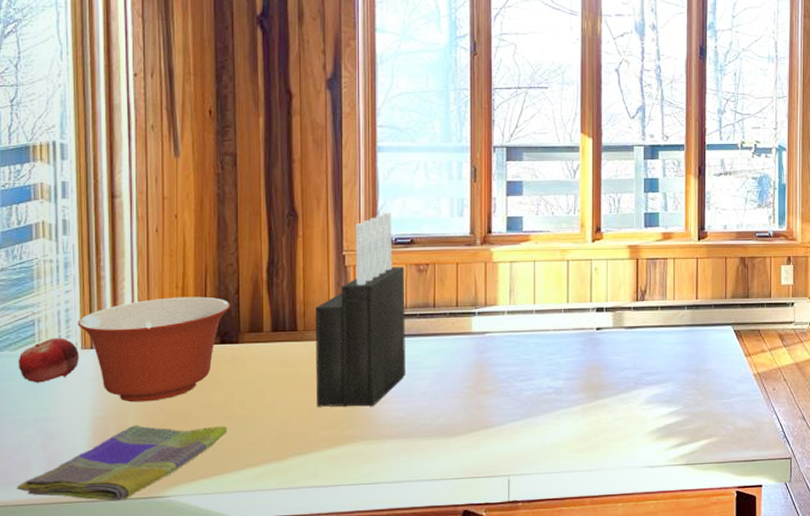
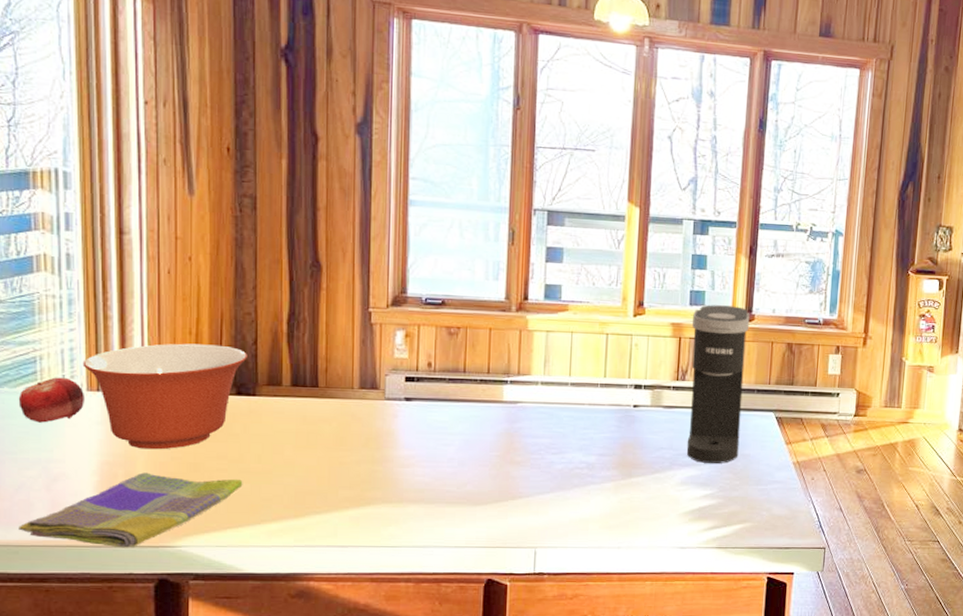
knife block: present [315,212,405,407] -> none [337,270,435,469]
coffee maker: none [649,225,703,380] -> present [686,305,750,463]

